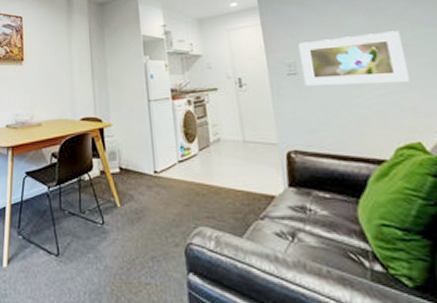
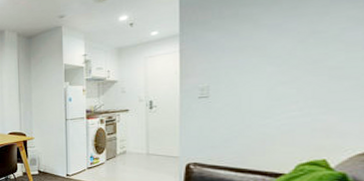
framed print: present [298,31,410,86] -> none [214,54,330,108]

